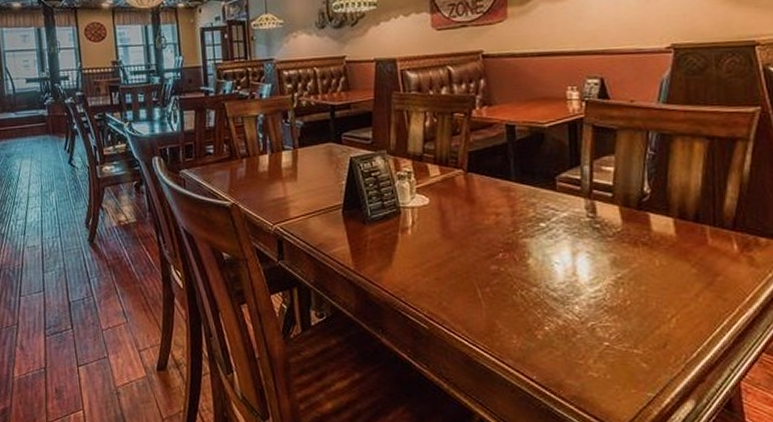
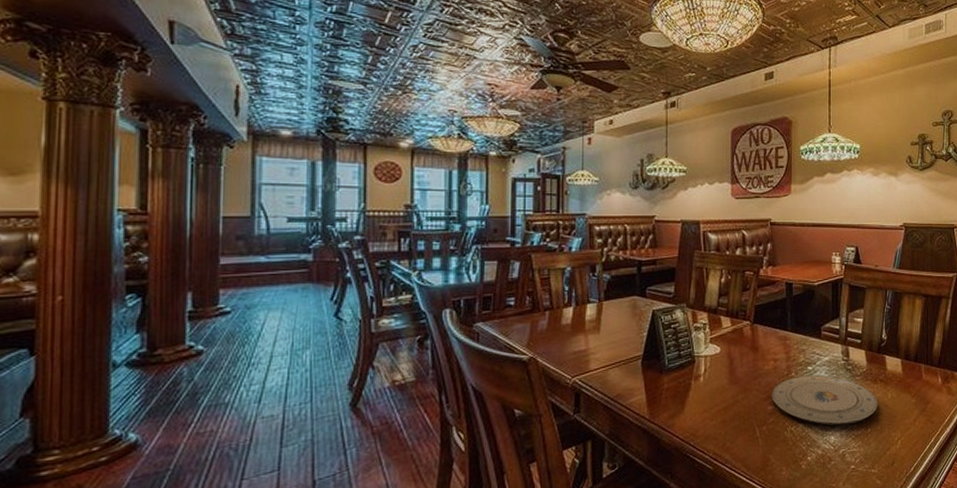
plate: none [495,233,639,294] -> present [772,375,877,426]

